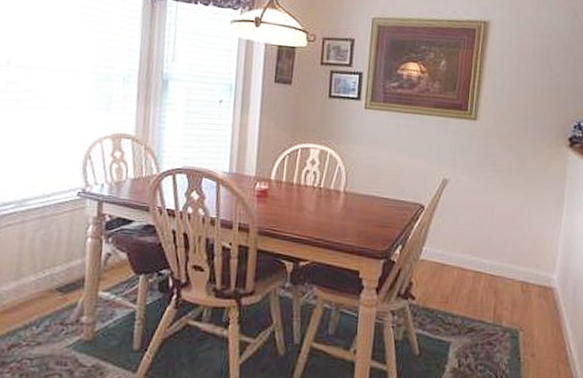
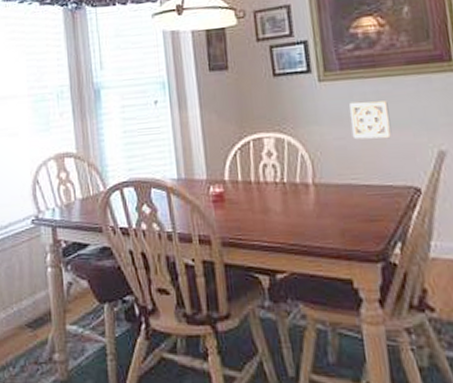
wall ornament: none [382,130,414,164] -> present [349,101,392,140]

